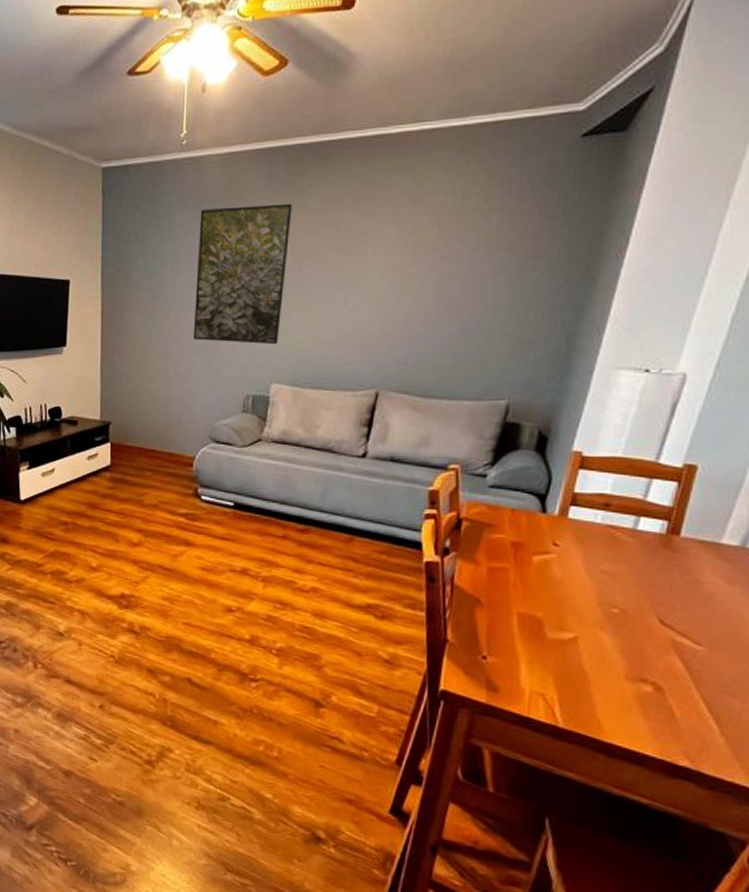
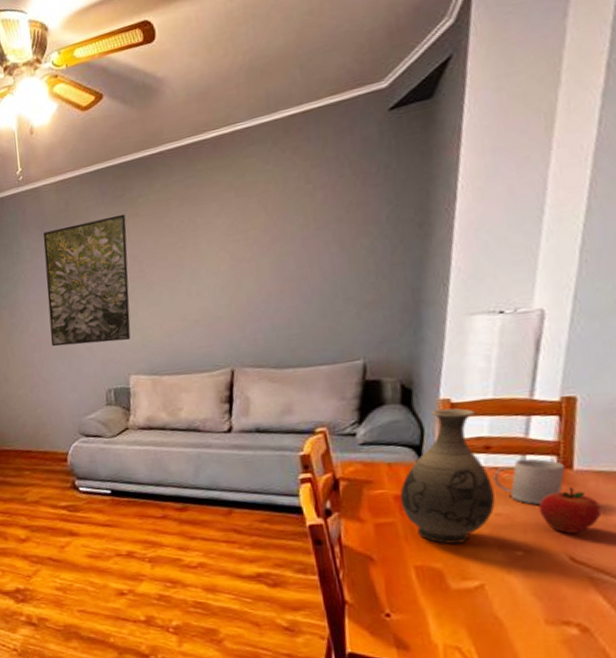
vase: none [516,460,605,596] -> present [399,407,495,544]
mug: none [606,520,674,567] -> present [493,458,566,506]
apple: none [641,553,697,598] -> present [538,487,602,534]

